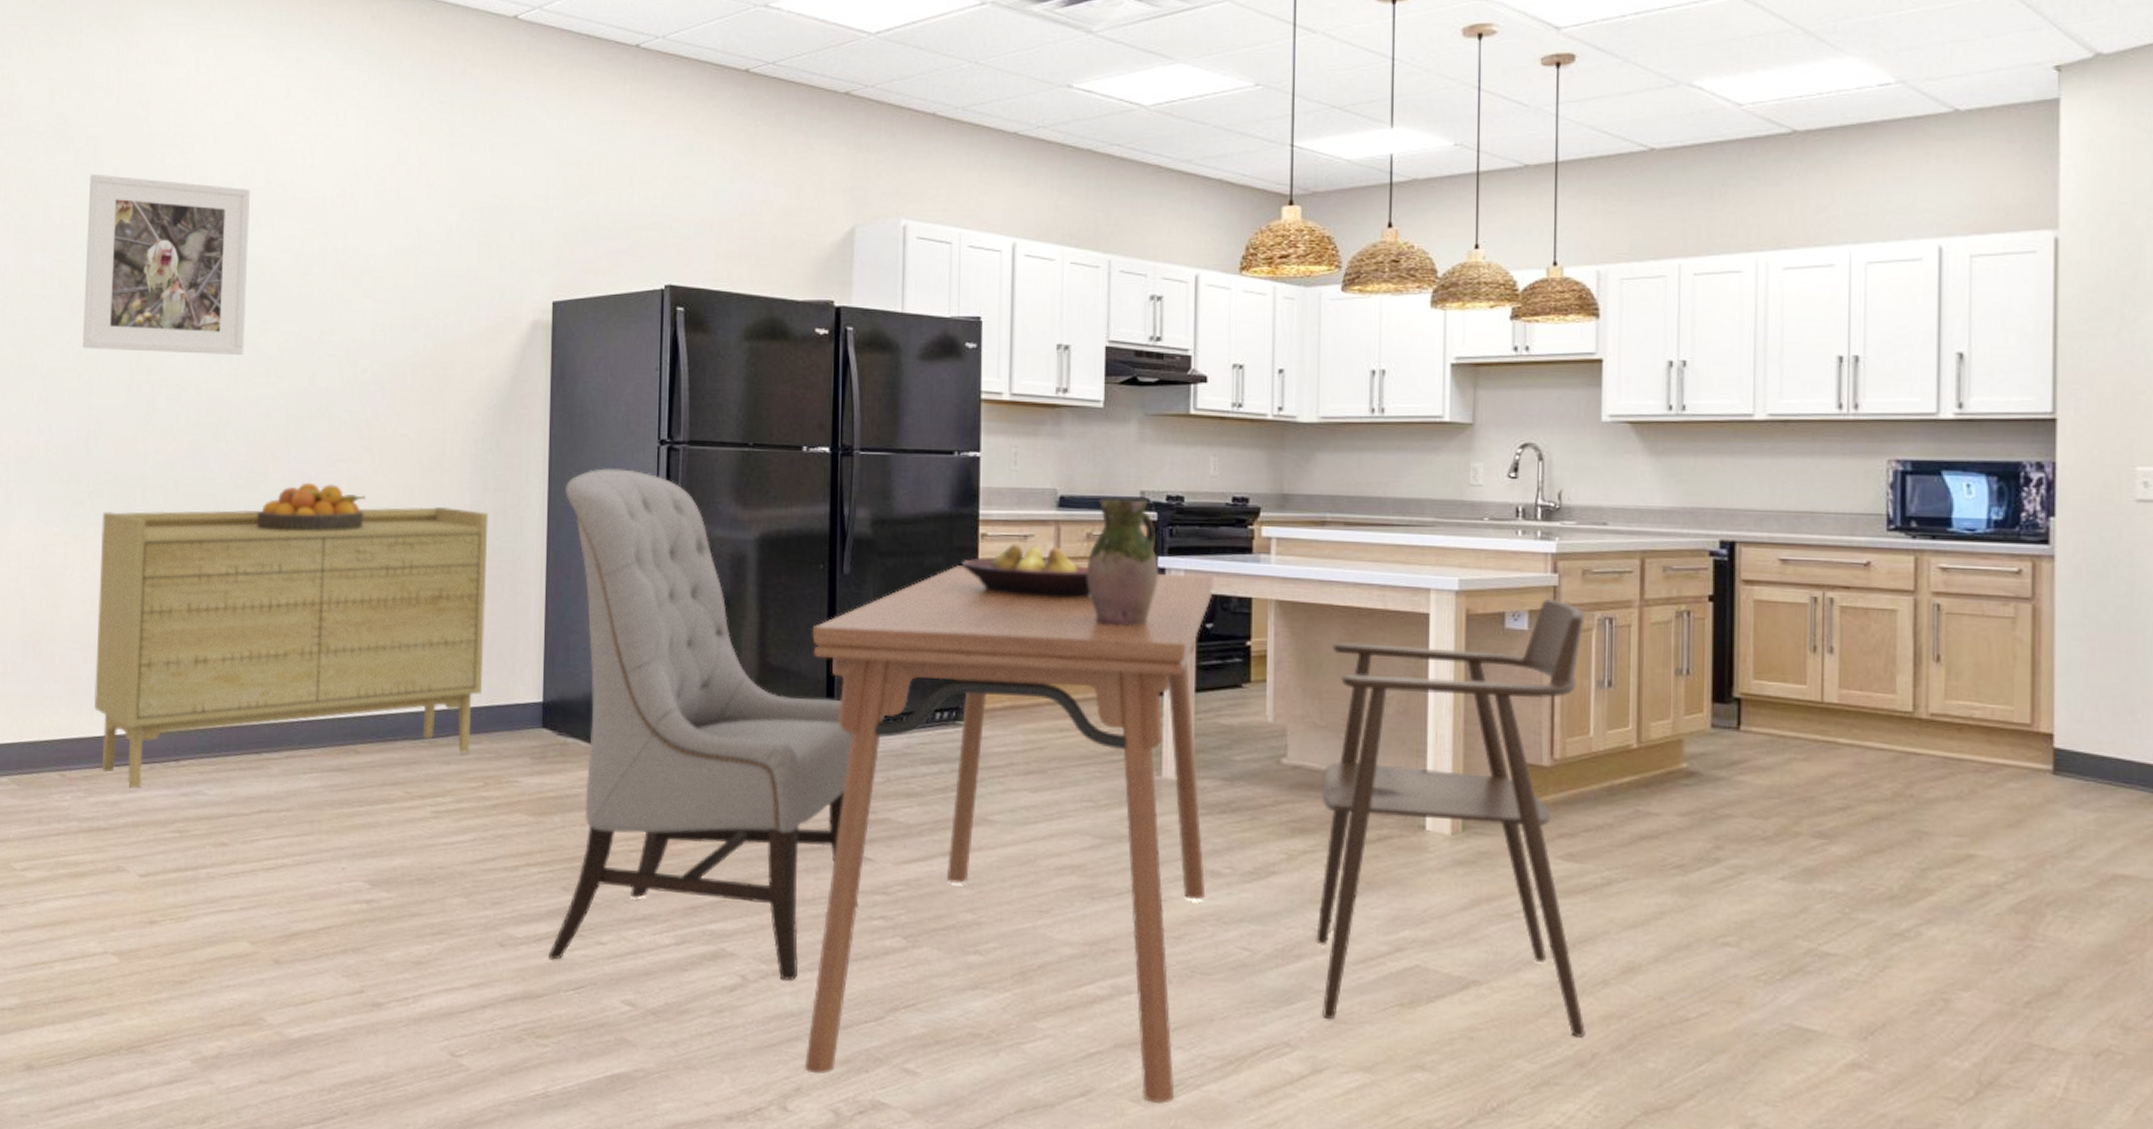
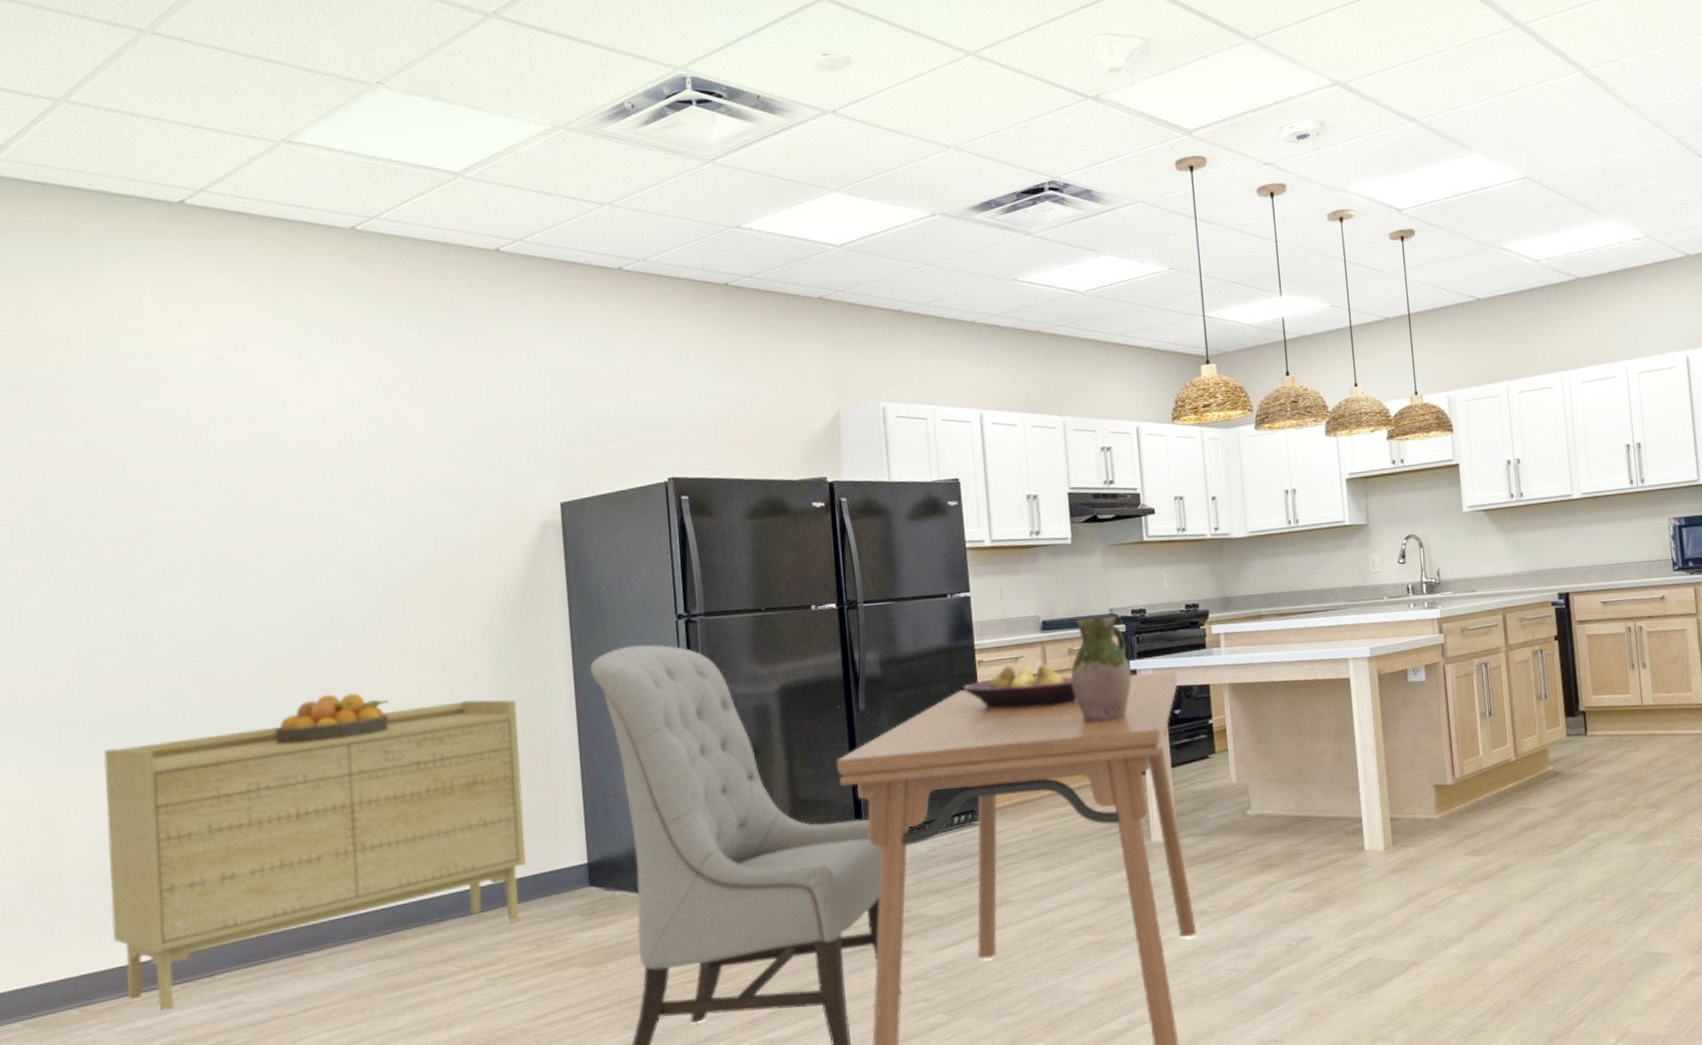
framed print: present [83,173,250,355] -> none [56,424,246,595]
chair: present [1316,598,1585,1039] -> none [1277,654,1501,1015]

